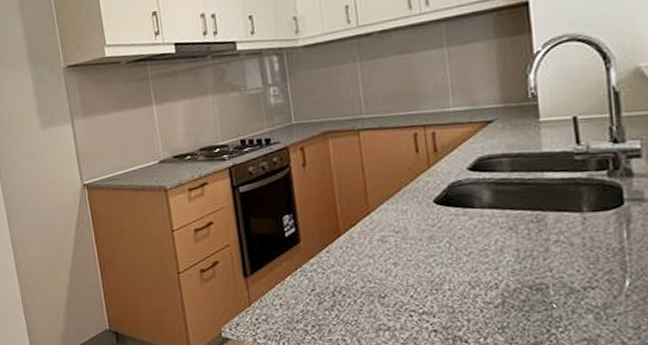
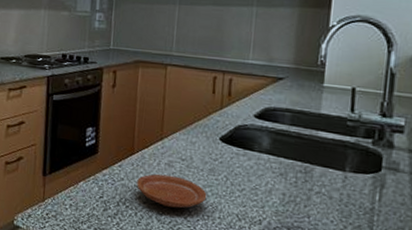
plate: none [349,251,432,287] -> present [136,173,207,209]

